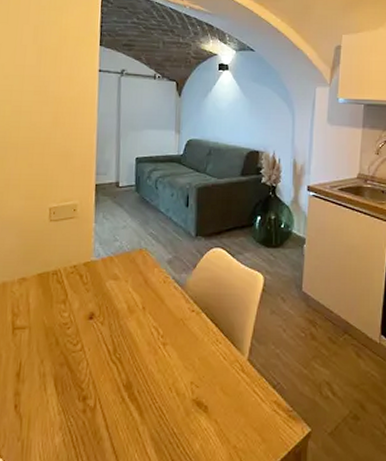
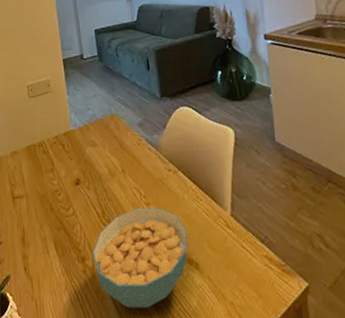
cereal bowl: none [95,347,202,451] -> present [92,206,188,308]

